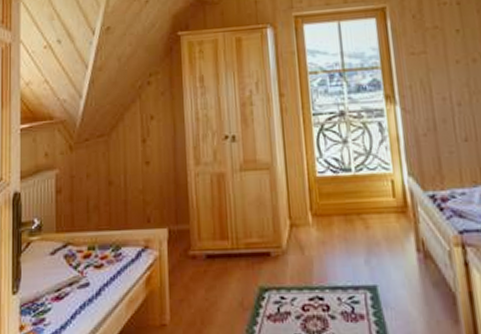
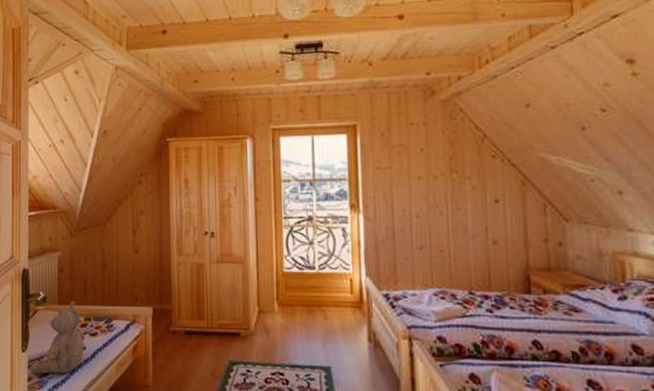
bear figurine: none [21,226,89,321] -> present [29,300,86,374]

